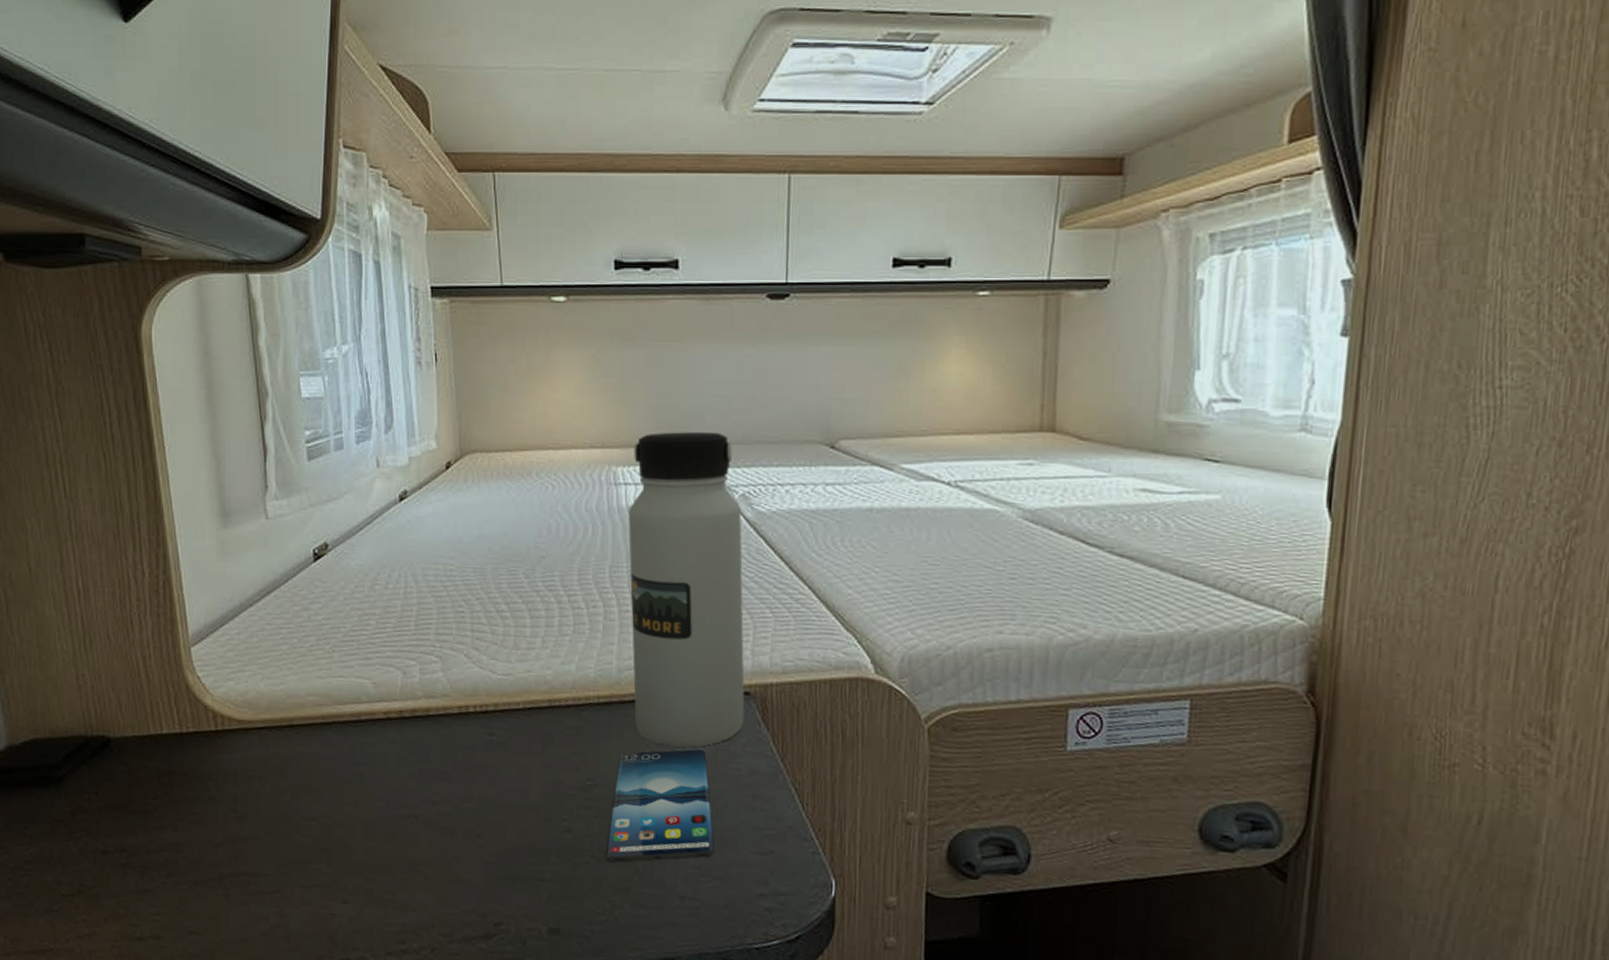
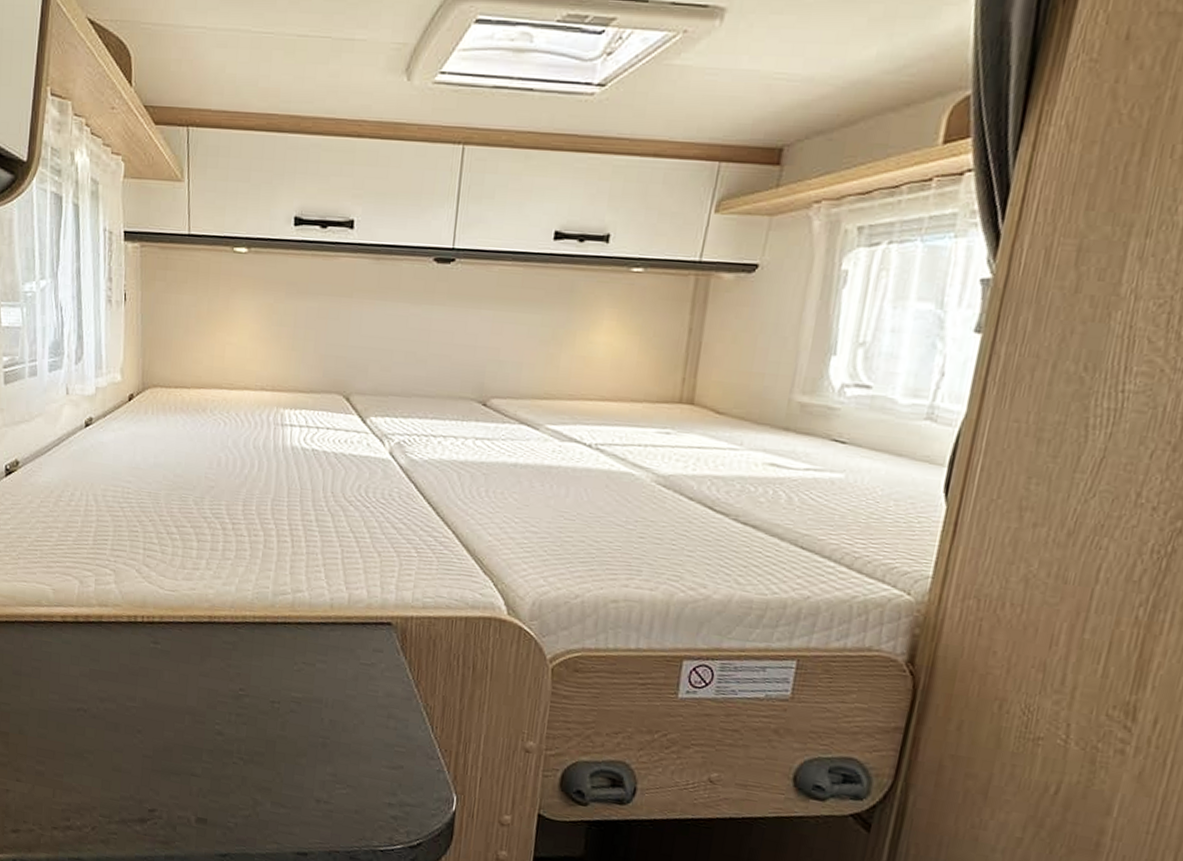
smartphone: present [605,749,714,863] -> none [251,668,350,768]
water bottle: present [628,431,745,748] -> none [285,380,396,669]

